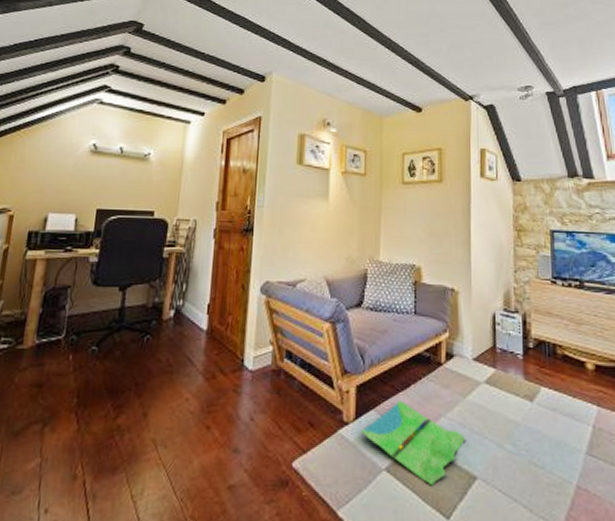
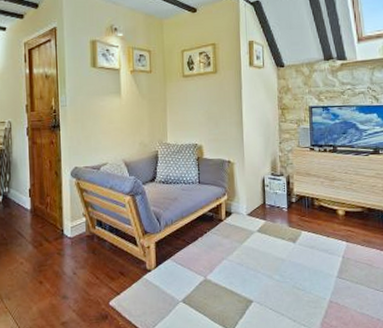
toy train: present [361,400,465,486] -> none [161,250,243,310]

